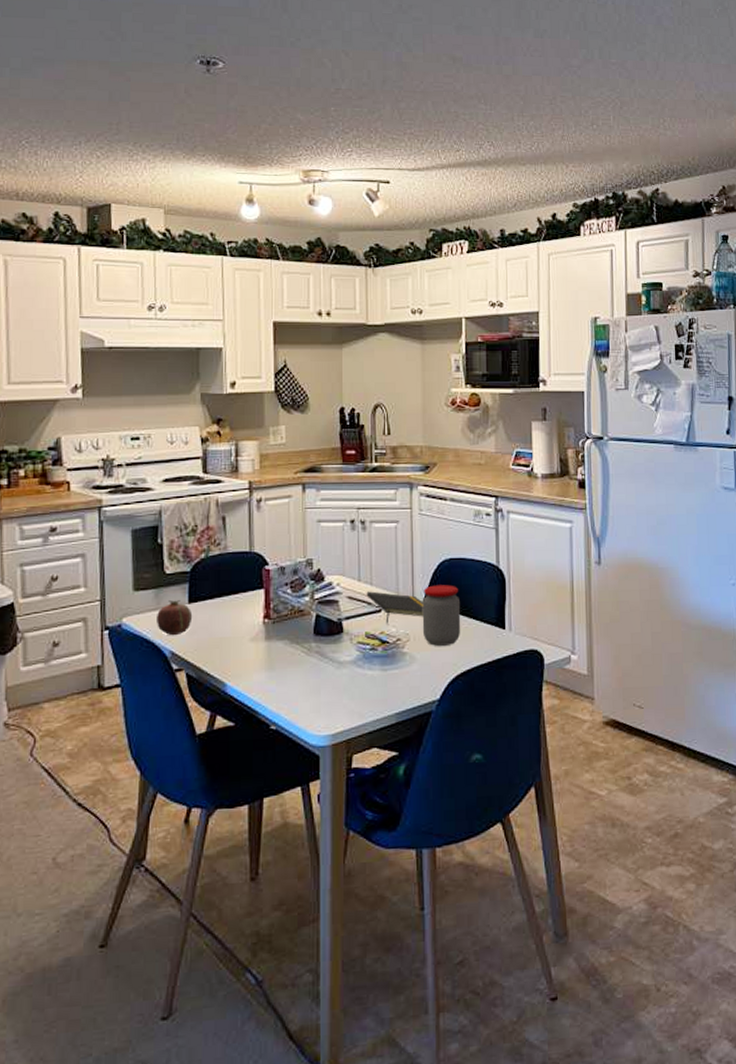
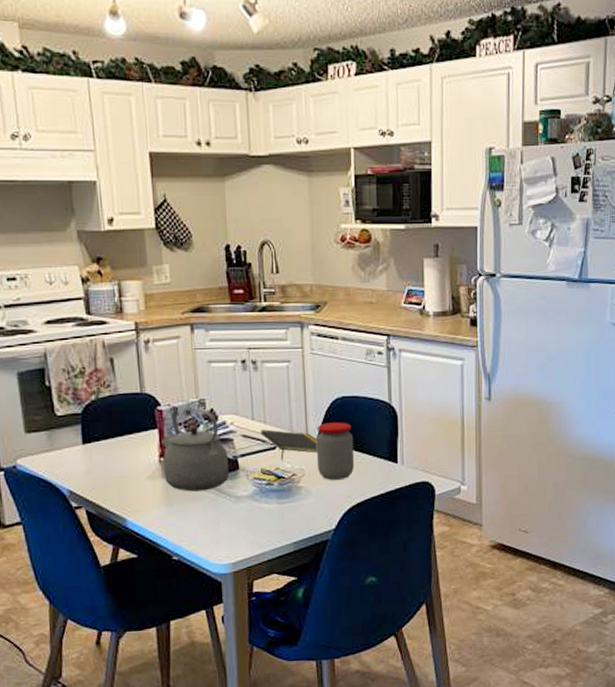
fruit: present [157,600,193,636] -> none [51,441,88,476]
tea kettle: none [267,568,333,656] -> present [161,408,230,492]

